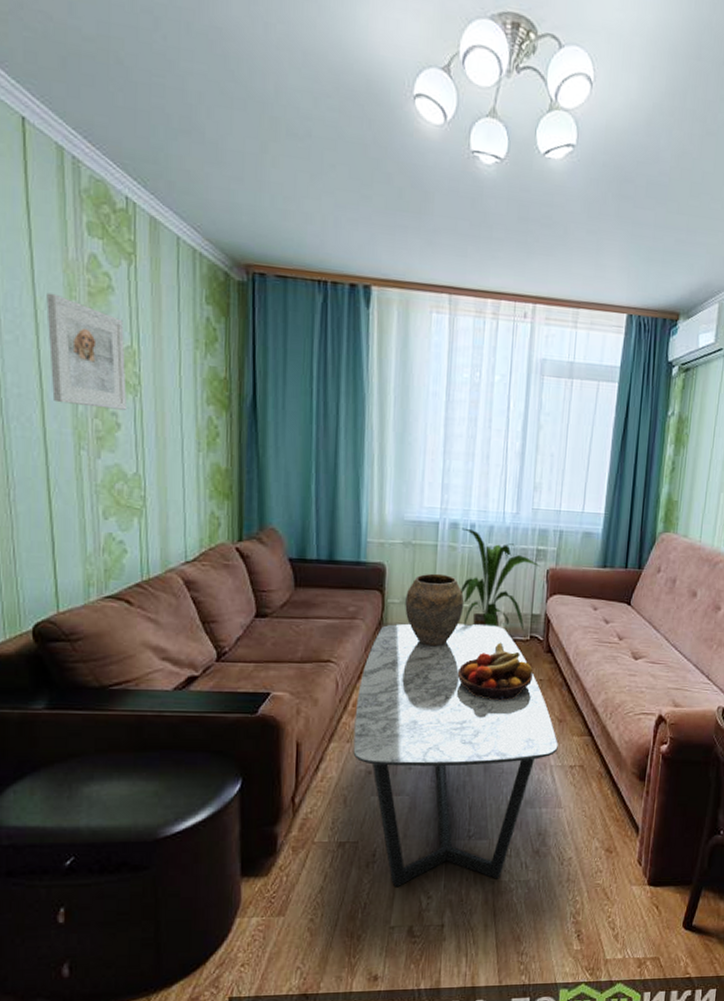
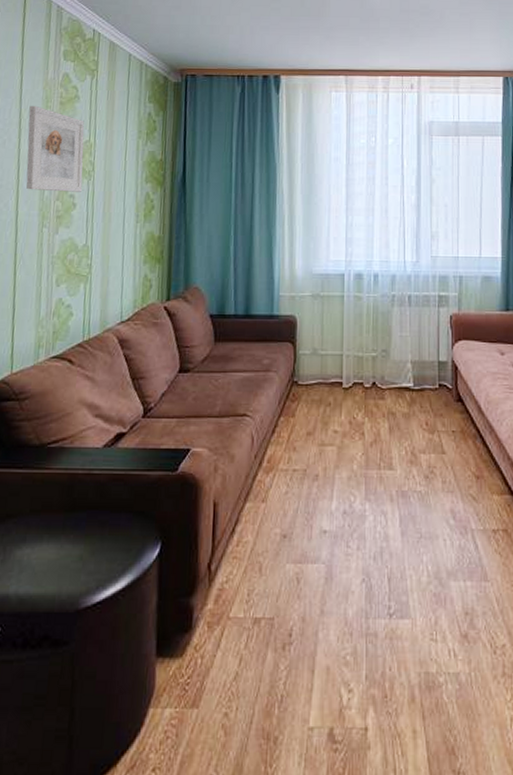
coffee table: present [353,623,558,888] -> none [268,373,478,677]
vase: present [405,573,465,647] -> none [315,323,372,398]
fruit bowl: present [457,642,534,701] -> none [368,392,446,456]
house plant: present [461,528,540,631] -> none [366,278,443,379]

